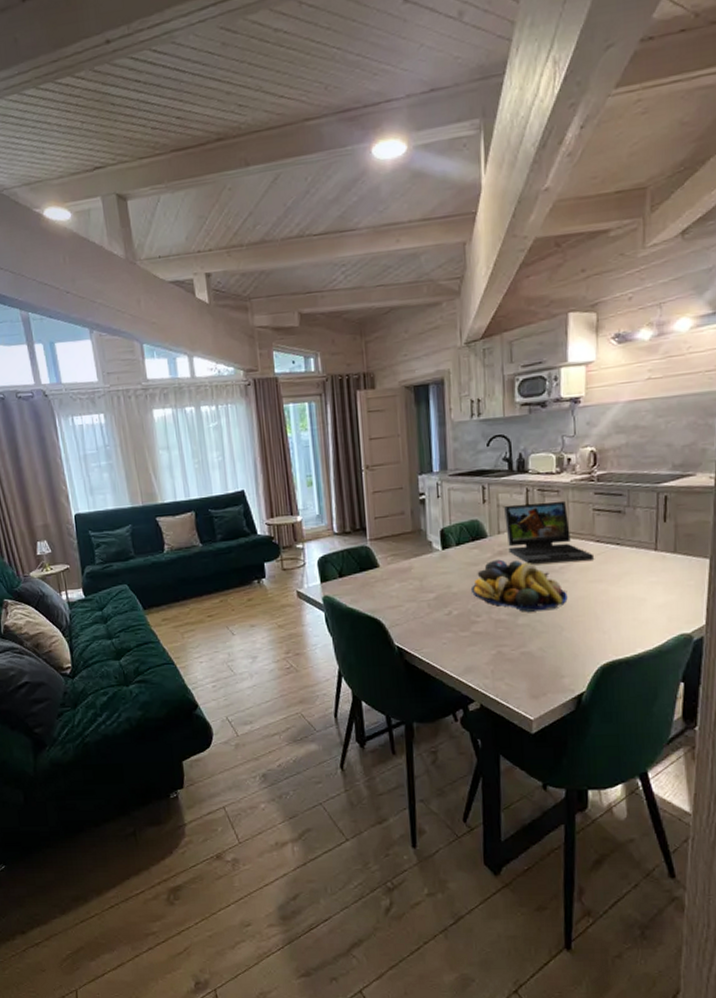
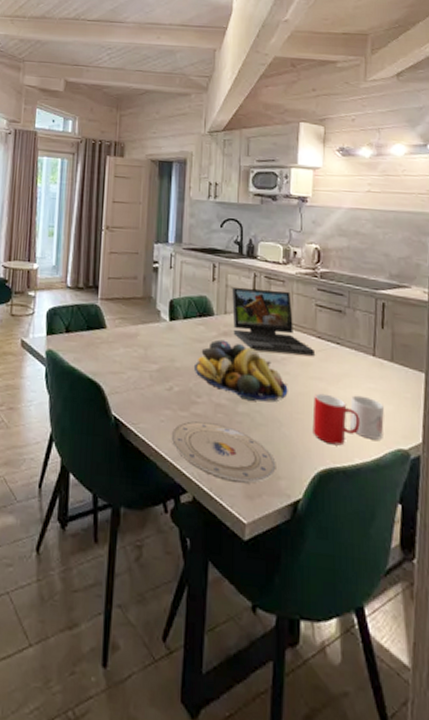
plate: none [454,638,559,686] -> present [171,421,276,484]
cup: none [593,594,642,640] -> present [312,393,360,446]
mug: none [631,590,667,629] -> present [349,395,384,440]

